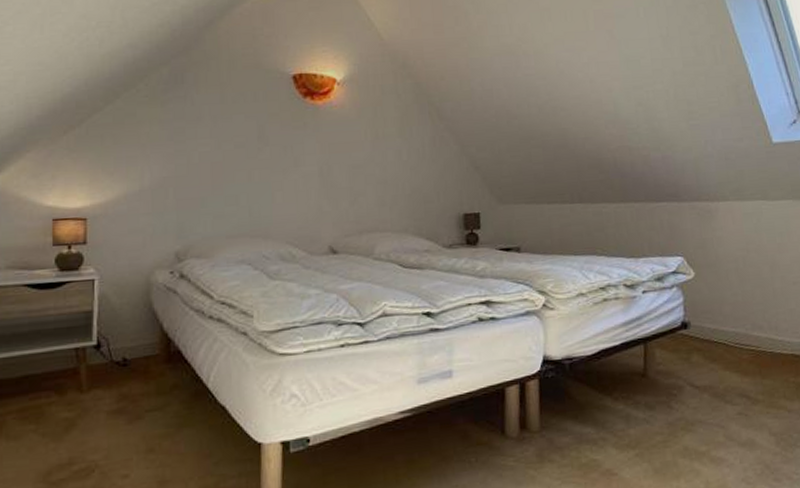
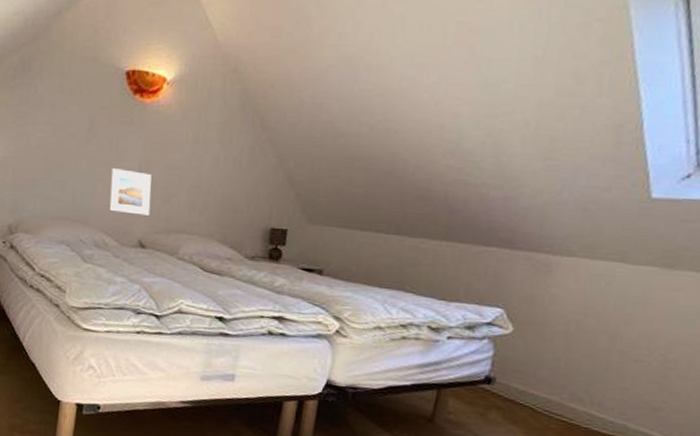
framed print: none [290,174,338,221] -> present [109,168,152,216]

